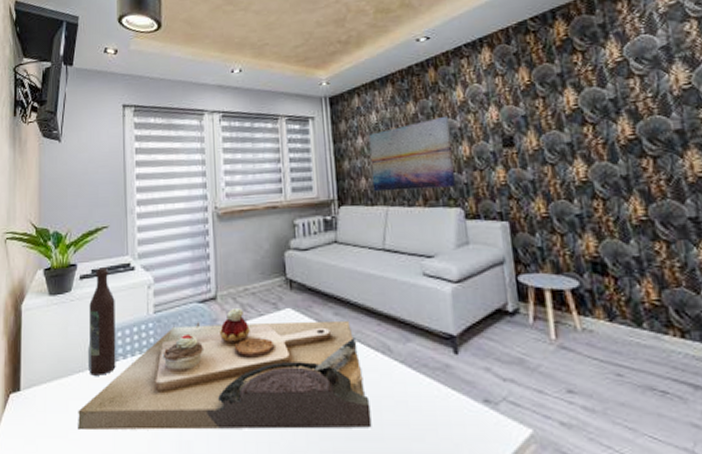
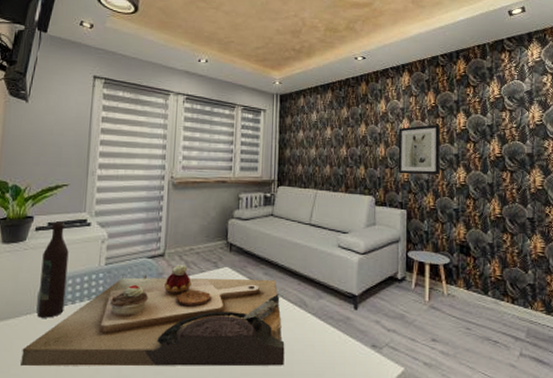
wall art: present [368,115,455,192] -> none [307,122,373,179]
wall art: none [484,107,549,177] -> present [398,124,440,175]

